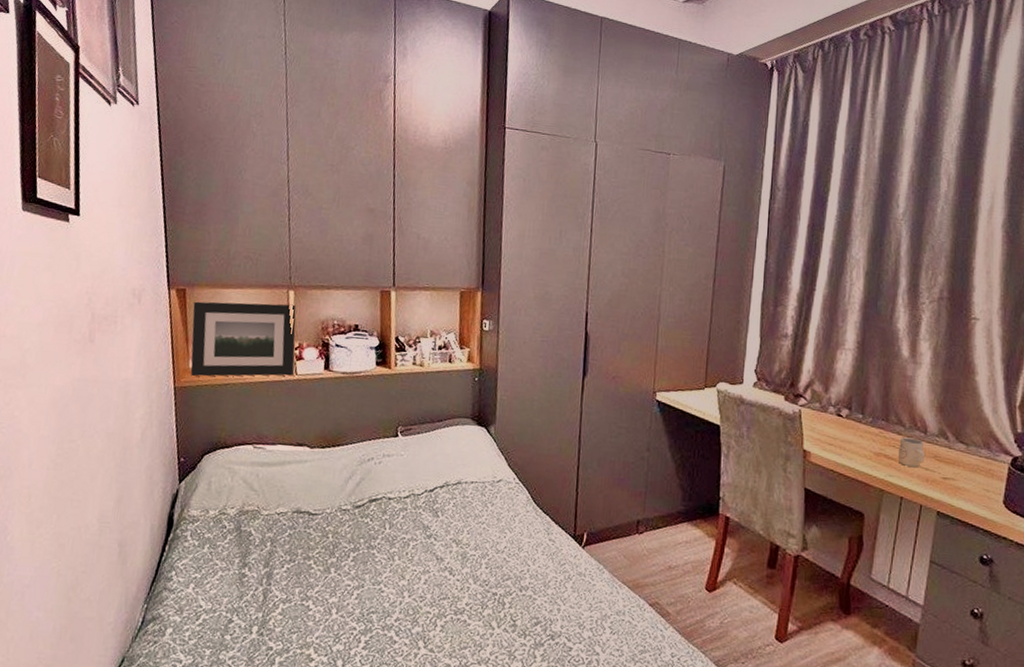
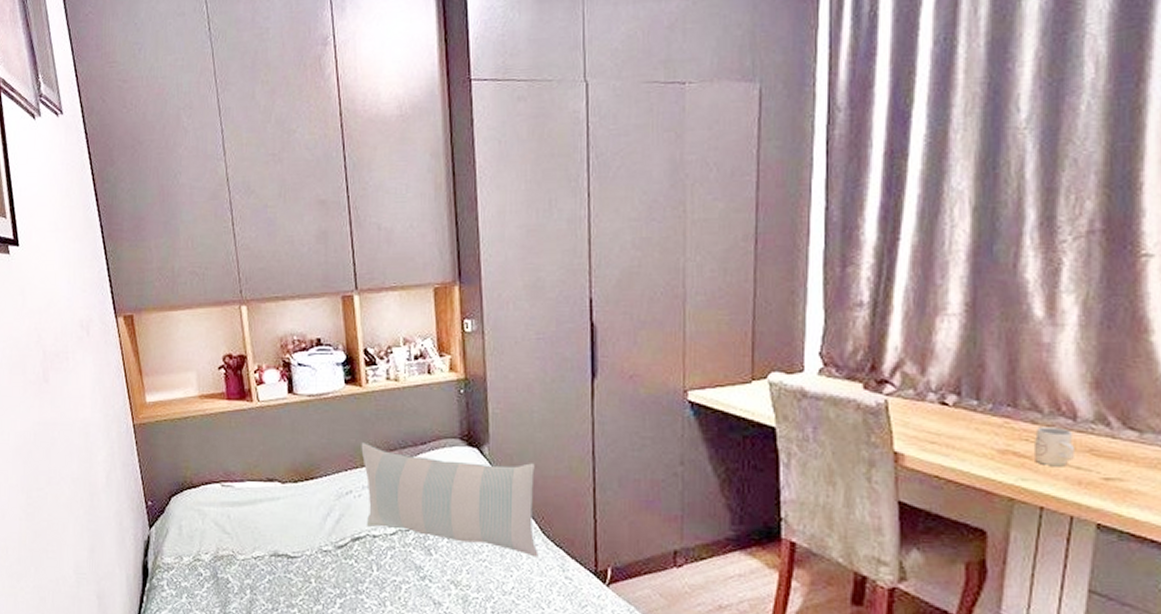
picture frame: present [190,301,296,377] -> none [142,322,257,412]
pillow: none [384,417,532,522] -> present [361,442,539,557]

